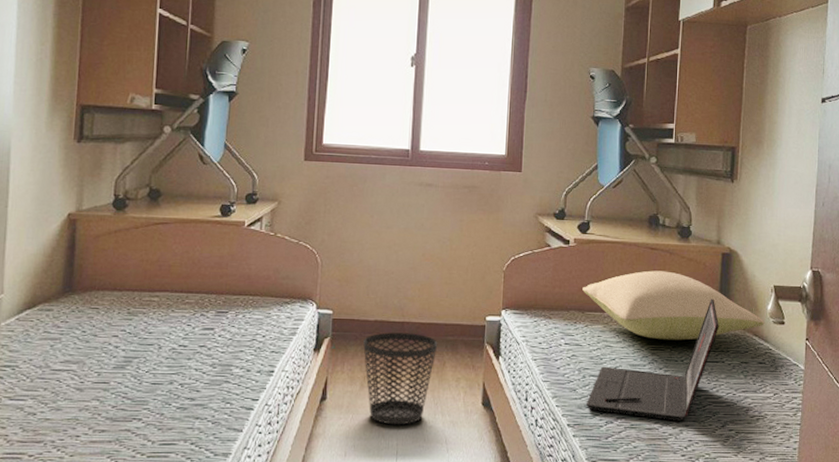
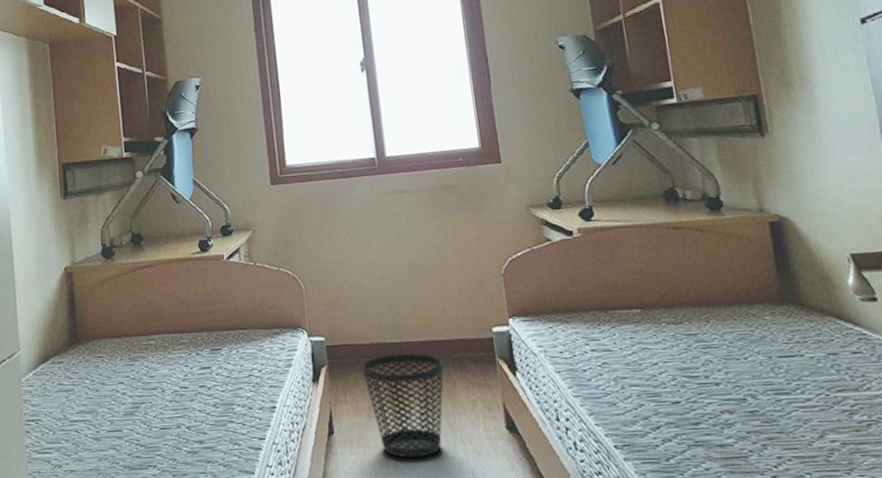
pillow: present [582,270,765,340] -> none [599,252,849,336]
laptop: present [586,299,719,422] -> none [632,279,787,435]

